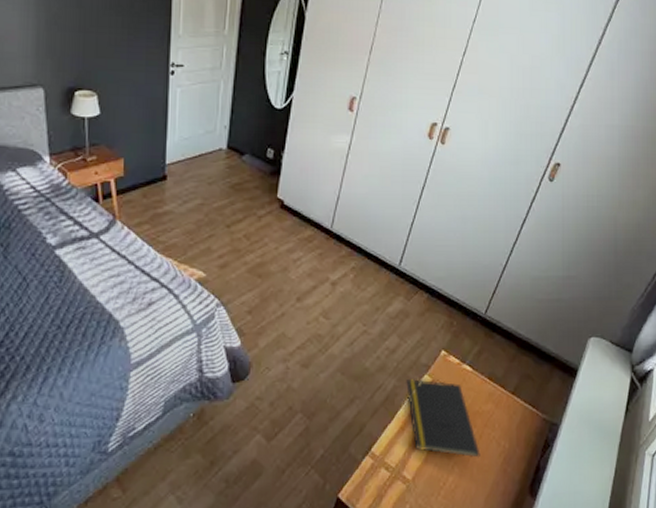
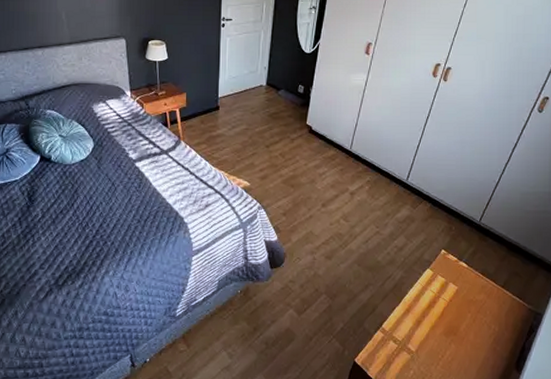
notepad: present [405,379,480,458] -> none [410,272,474,337]

